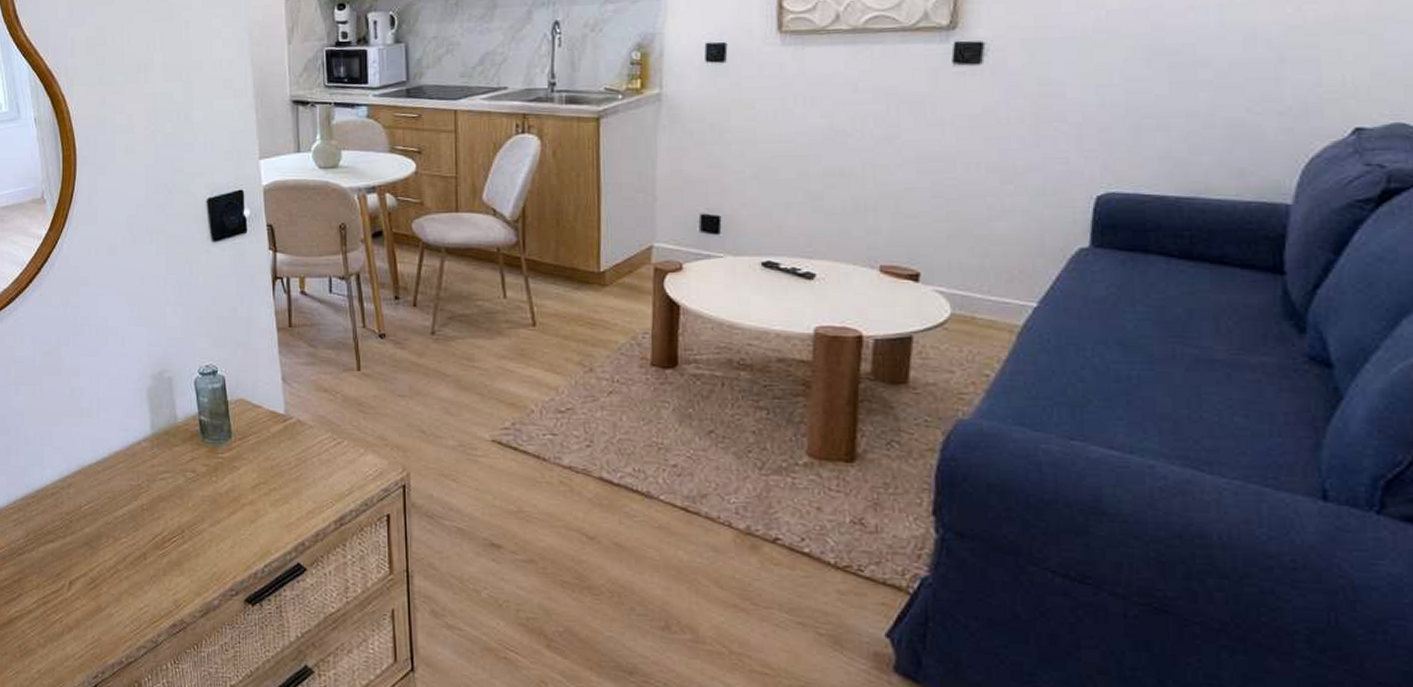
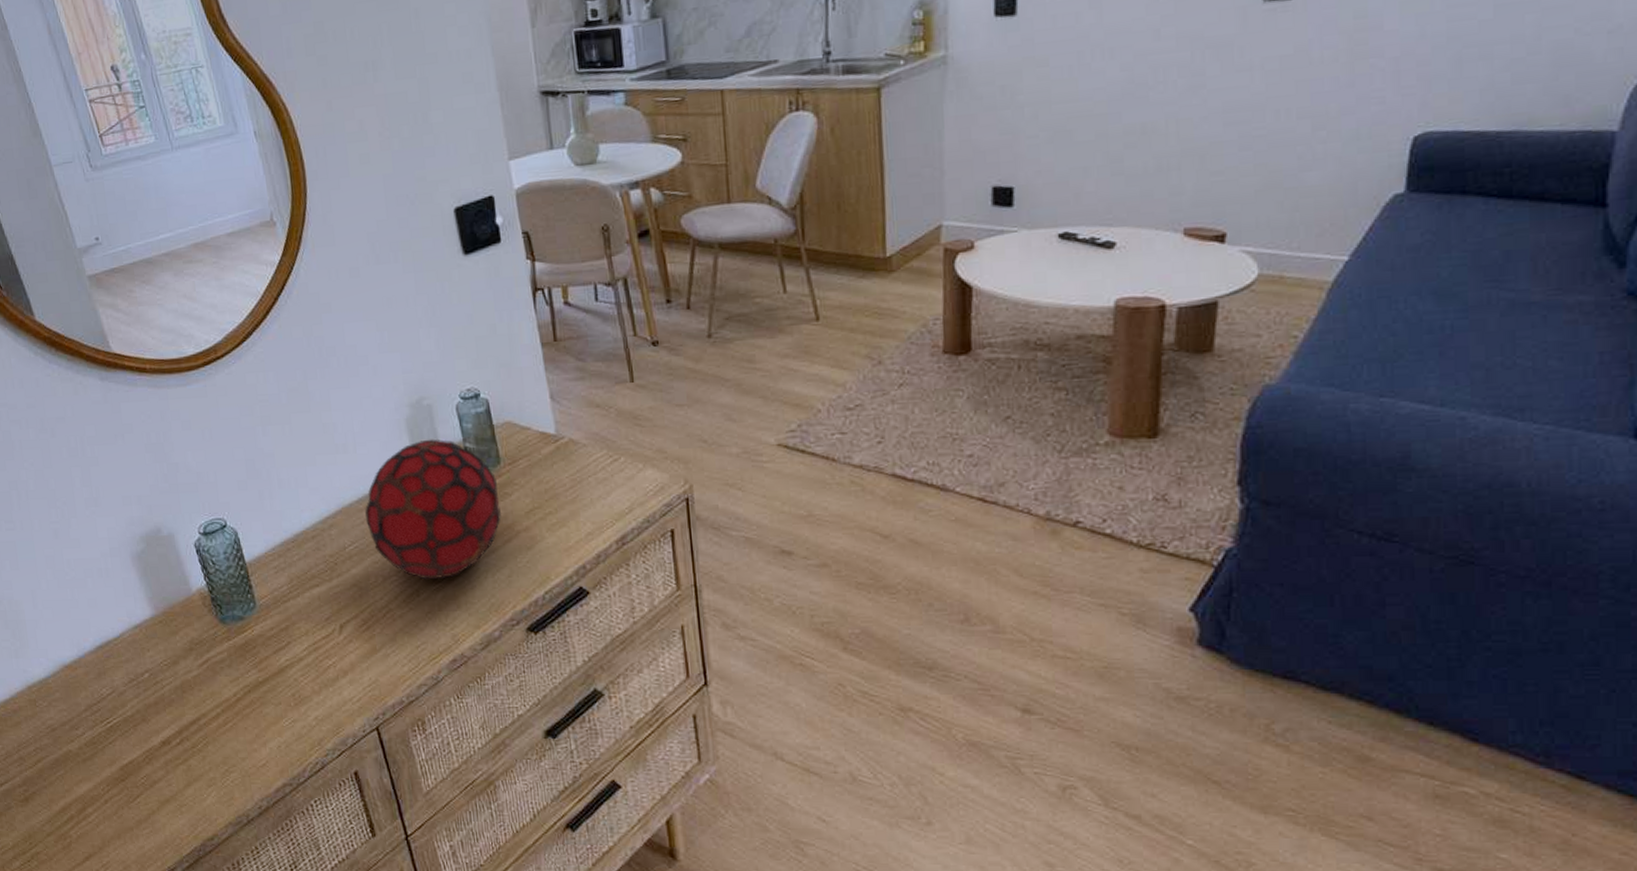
decorative orb: none [102,409,230,544] -> present [365,439,502,580]

